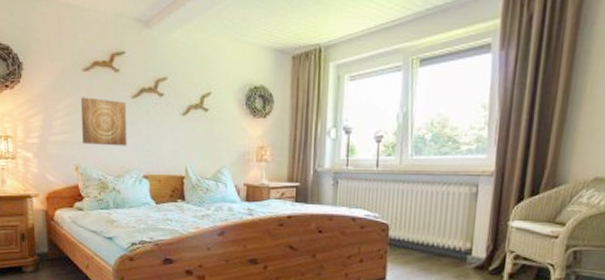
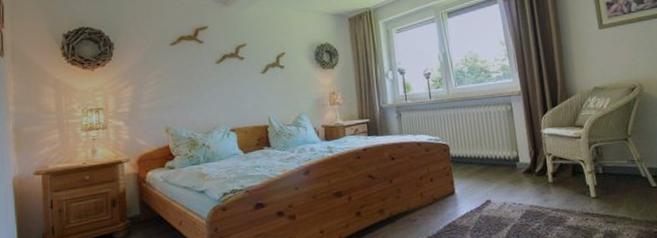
wall art: present [80,97,127,146] -> none [168,66,214,108]

